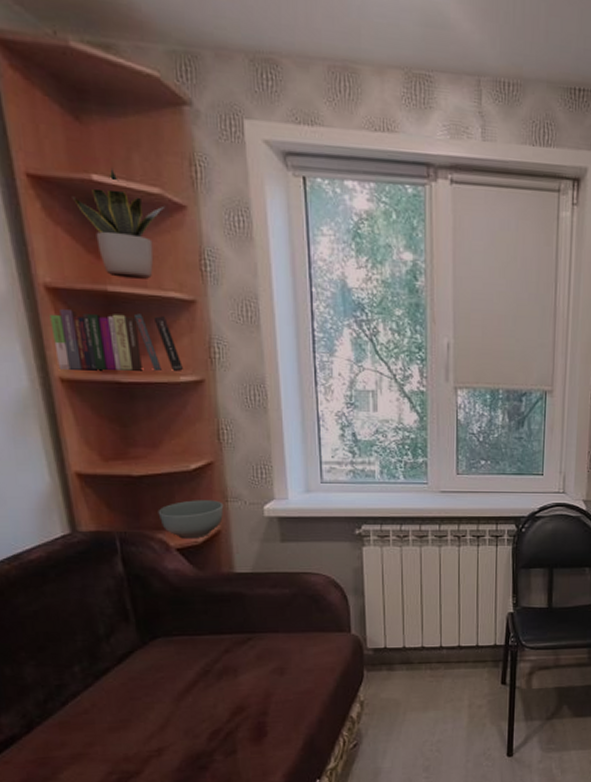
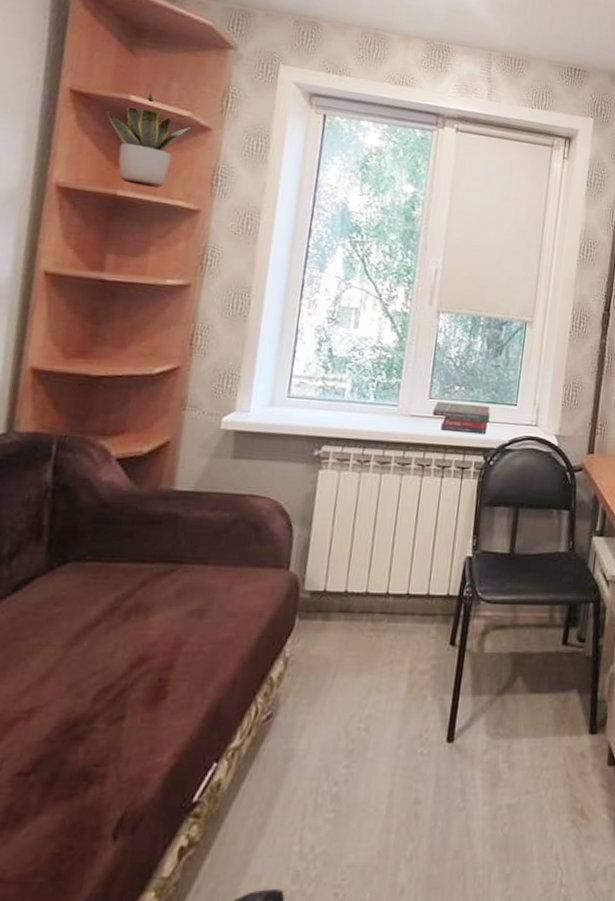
books: present [50,309,183,372] -> none [46,207,172,274]
bowl: present [158,500,224,539] -> none [107,405,180,449]
books: none [462,476,518,505] -> present [432,401,490,435]

